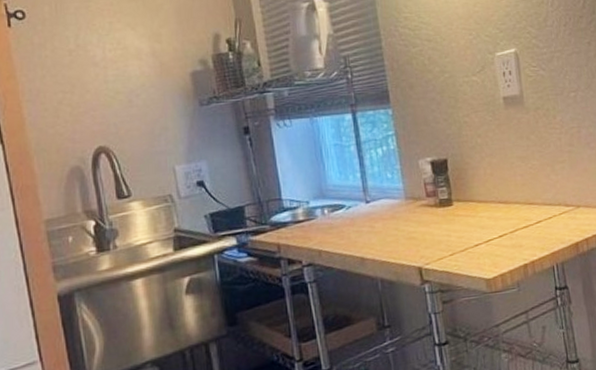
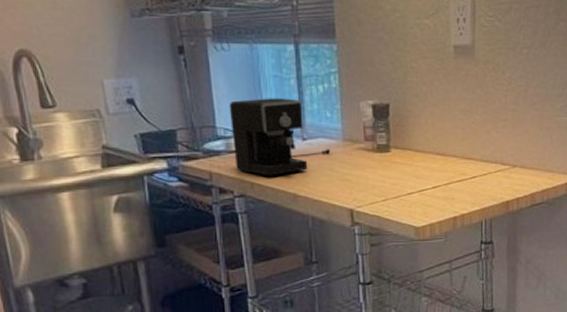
coffee maker: none [293,164,395,242] -> present [229,98,331,176]

